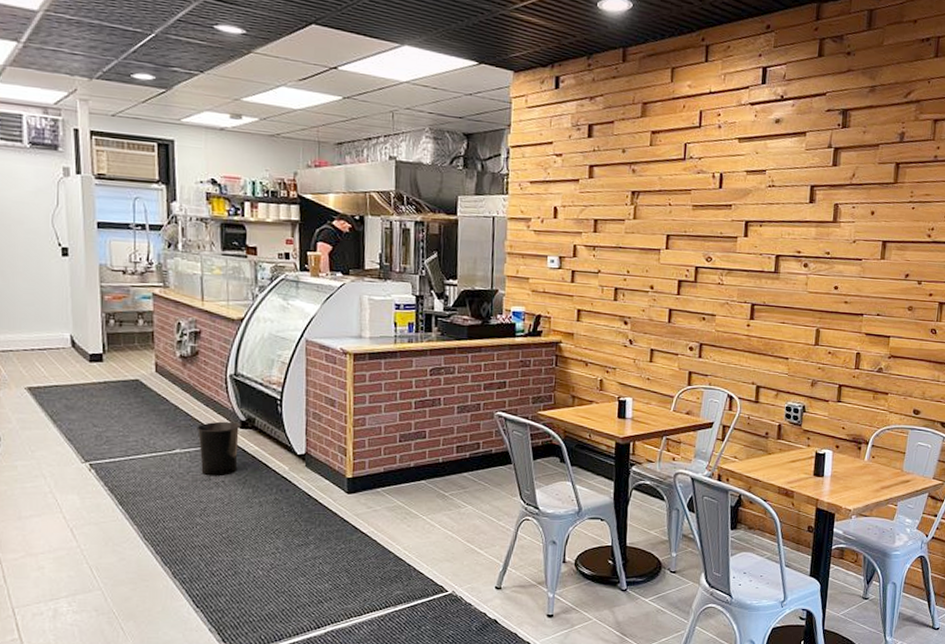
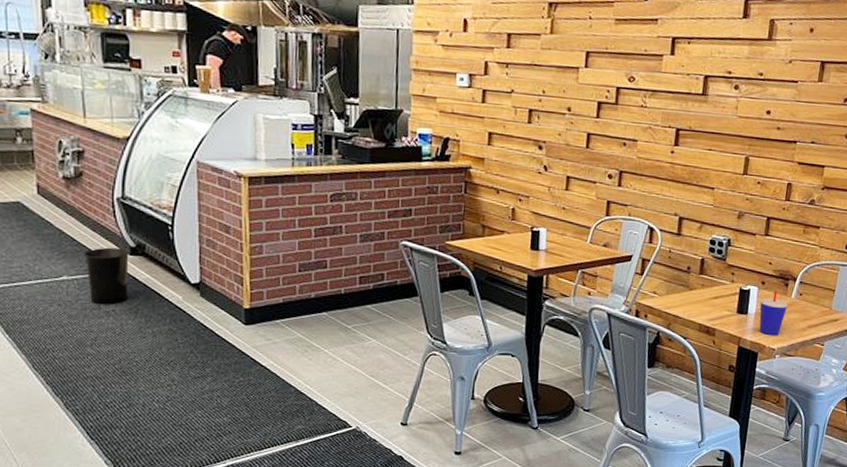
beverage cup: none [835,453,861,497] -> present [759,290,788,336]

